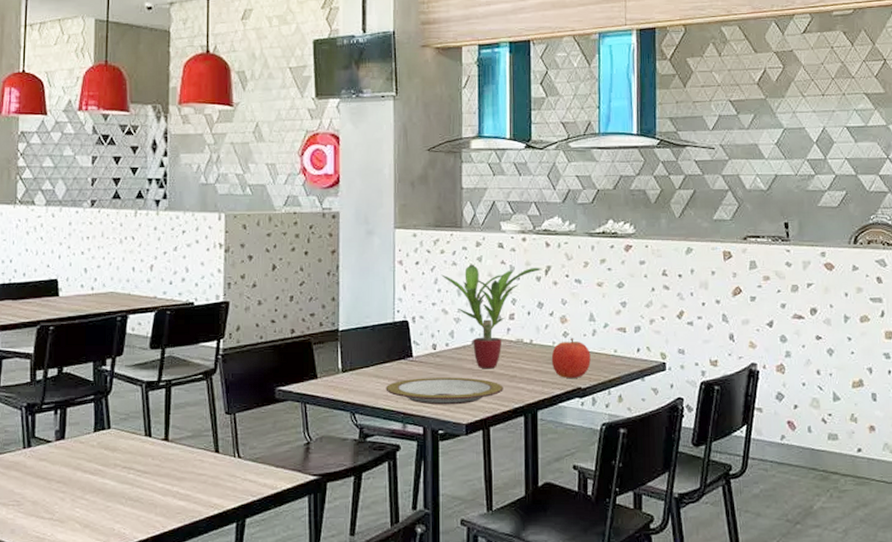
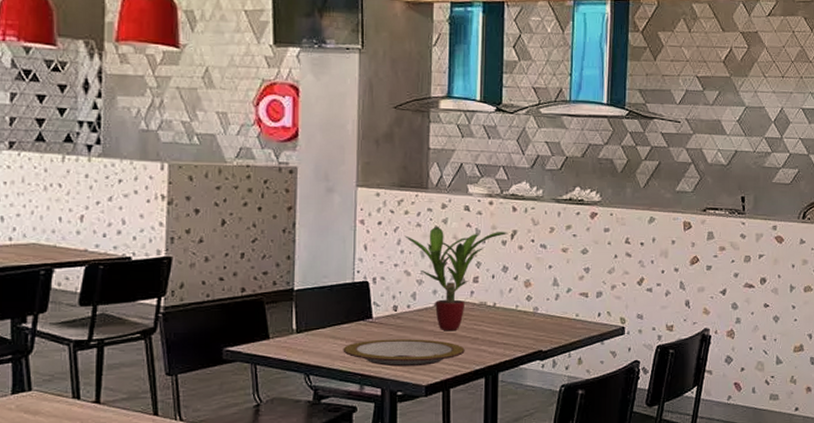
apple: present [551,338,591,378] -> none [514,302,553,341]

